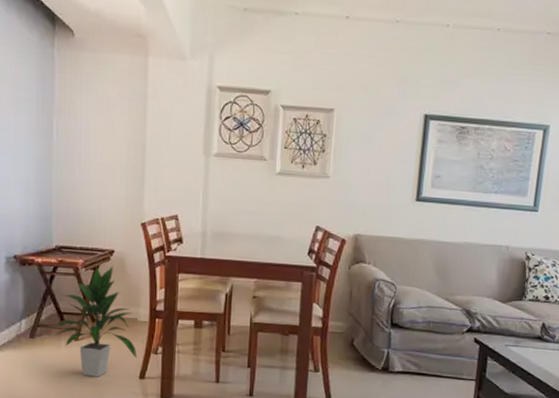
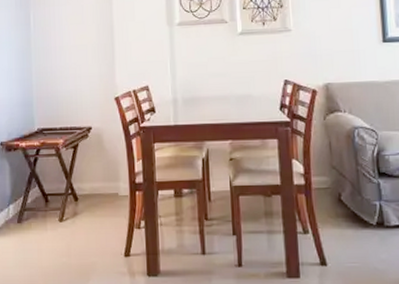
indoor plant: present [53,266,138,377] -> none [38,142,121,258]

